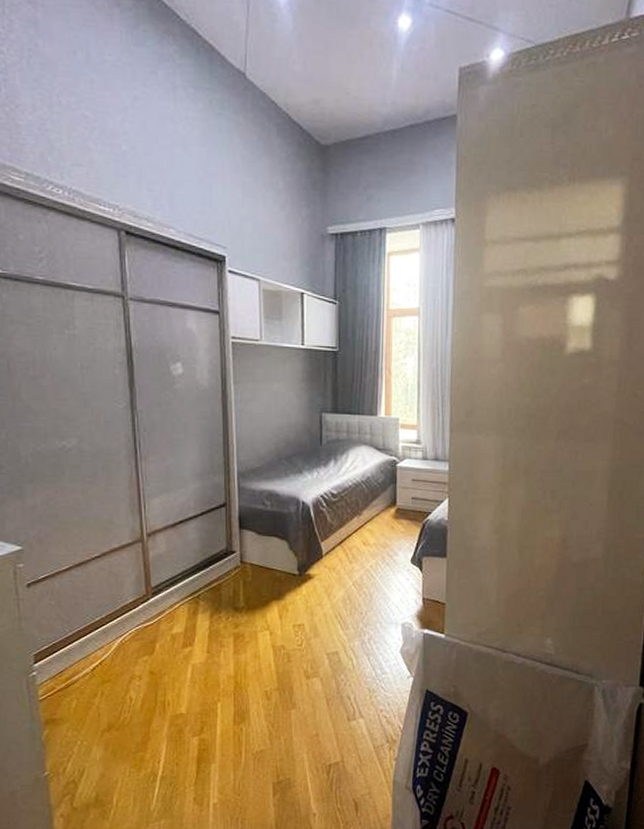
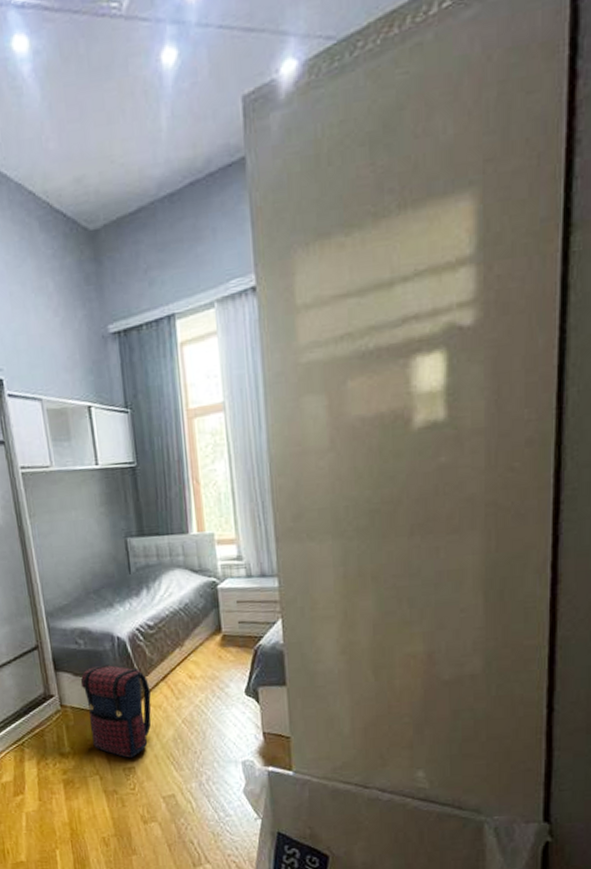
satchel: none [262,526,327,616] -> present [80,664,152,759]

